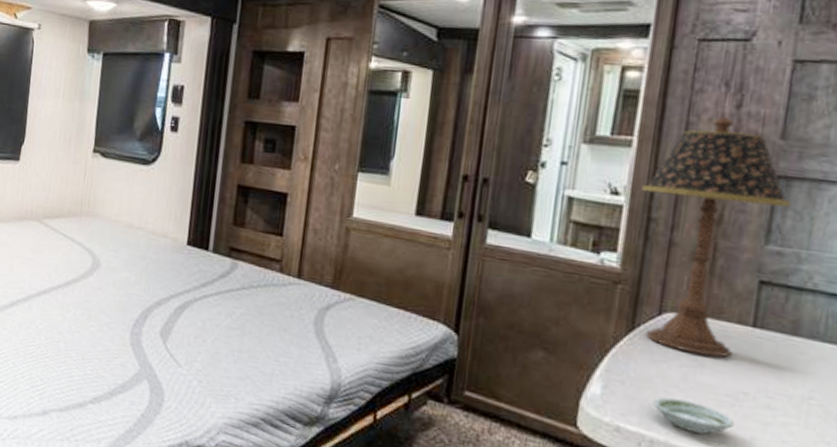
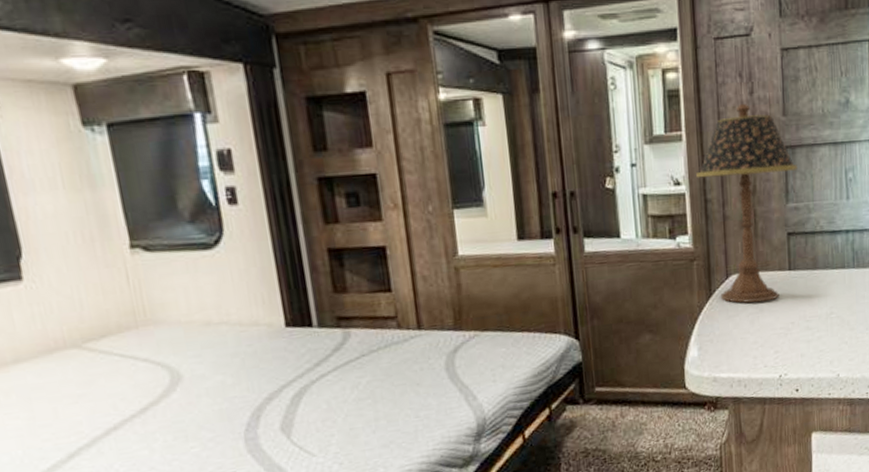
saucer: present [652,397,735,435] -> none [735,340,789,364]

